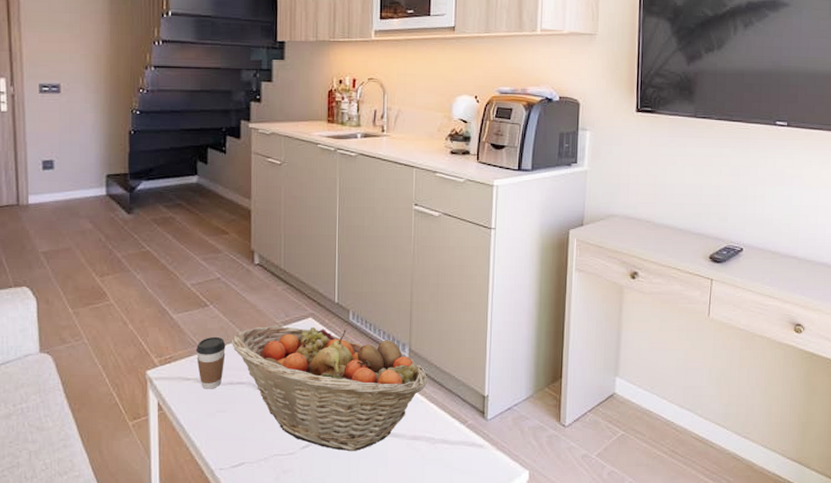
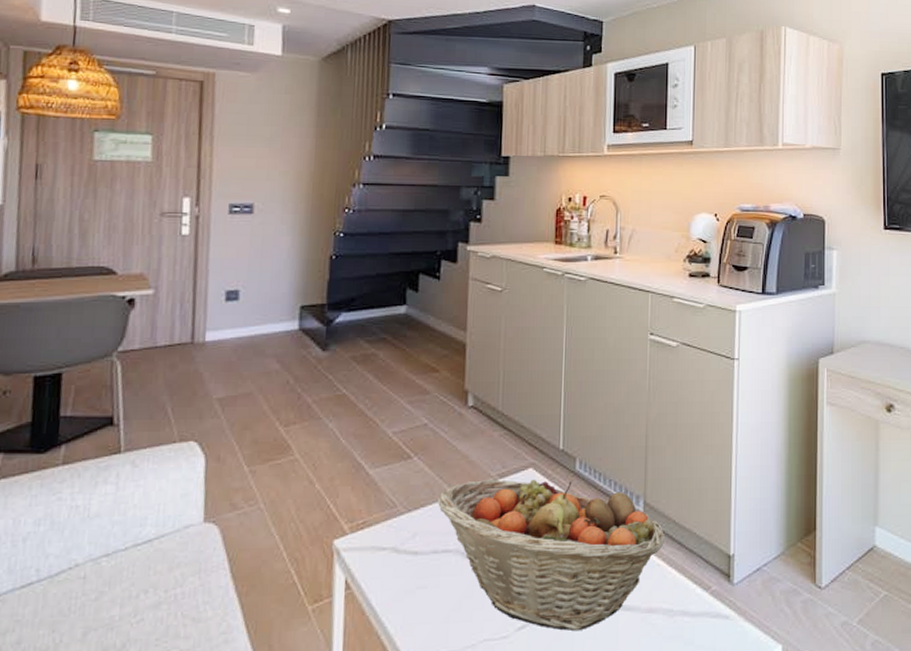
coffee cup: present [195,336,226,389] -> none [394,494,431,561]

